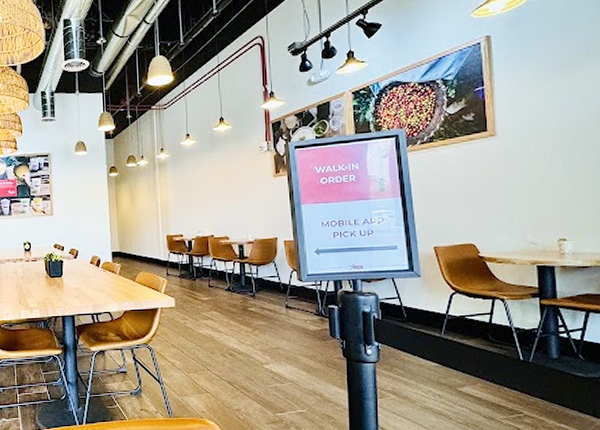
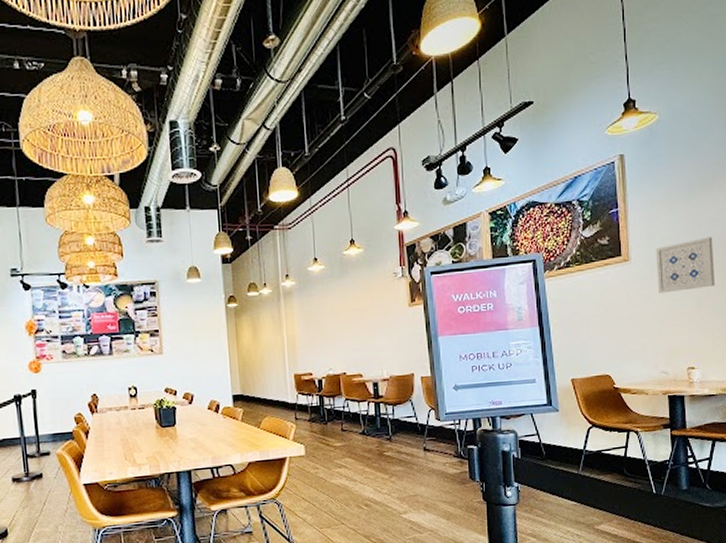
wall art: none [524,112,590,167] -> present [656,237,716,294]

